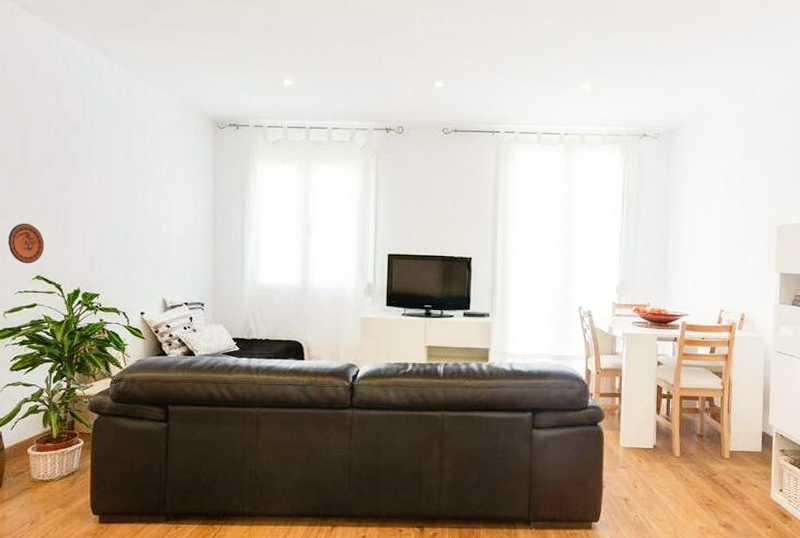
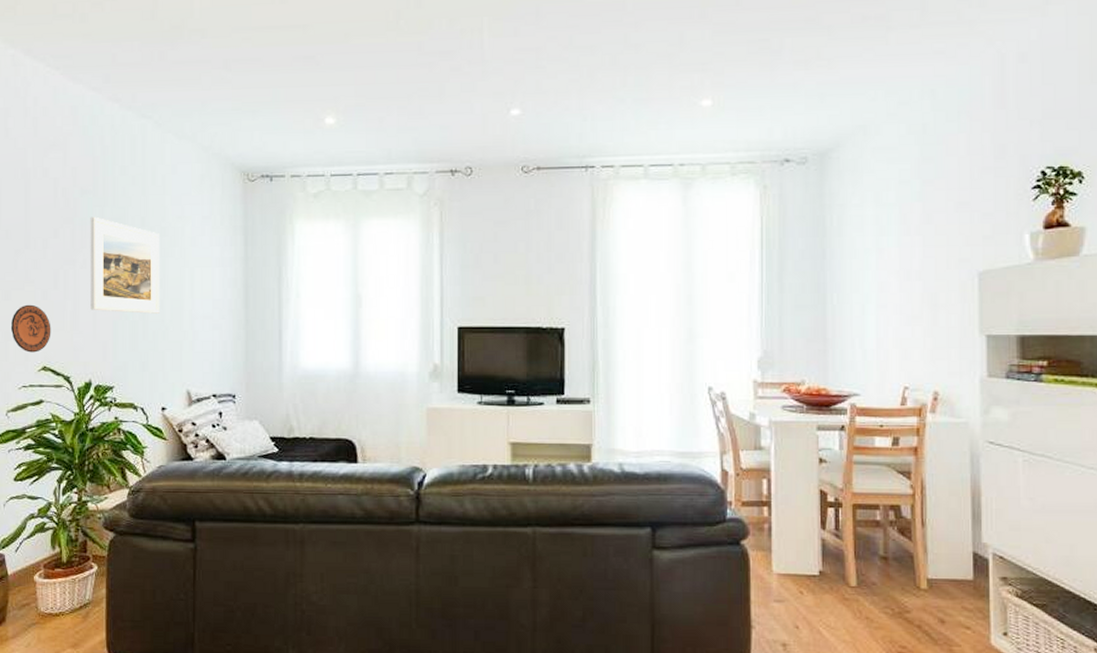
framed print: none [79,151,141,235] -> present [90,216,160,314]

